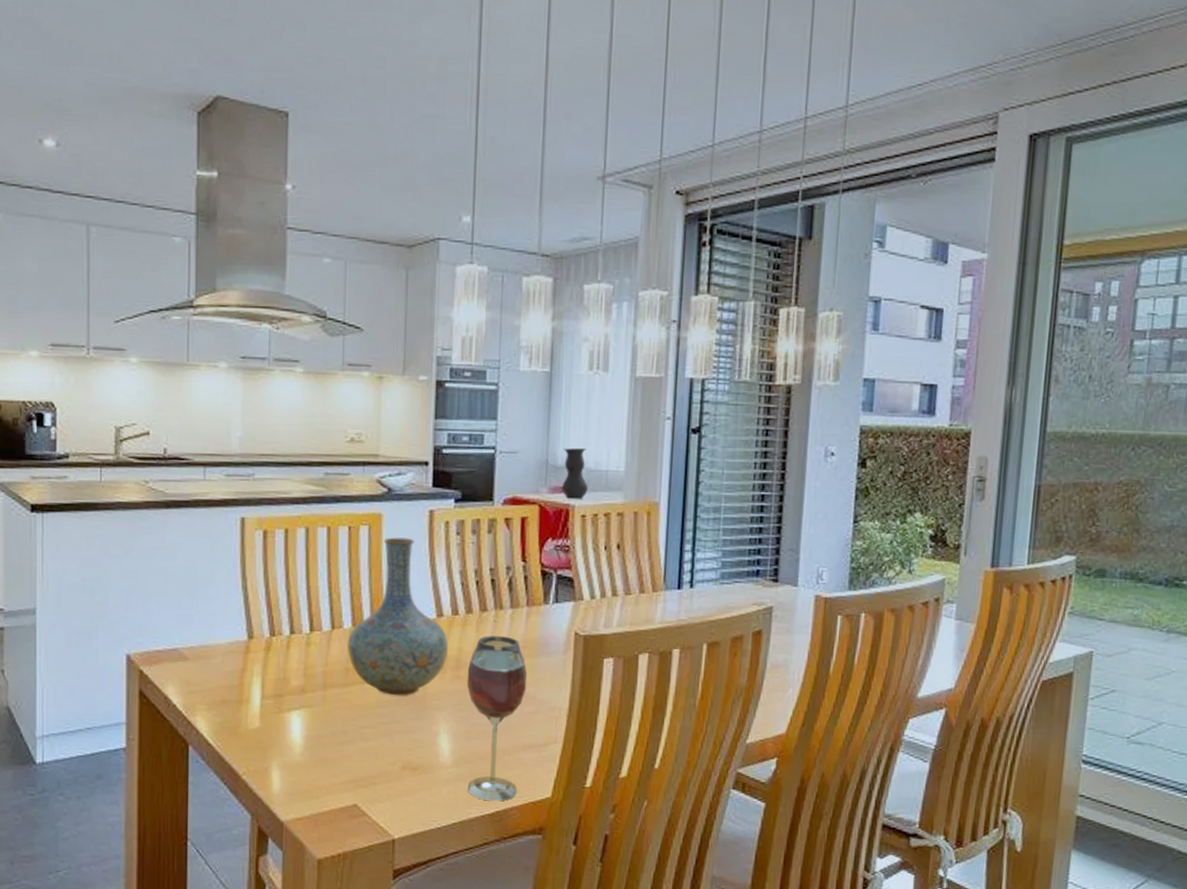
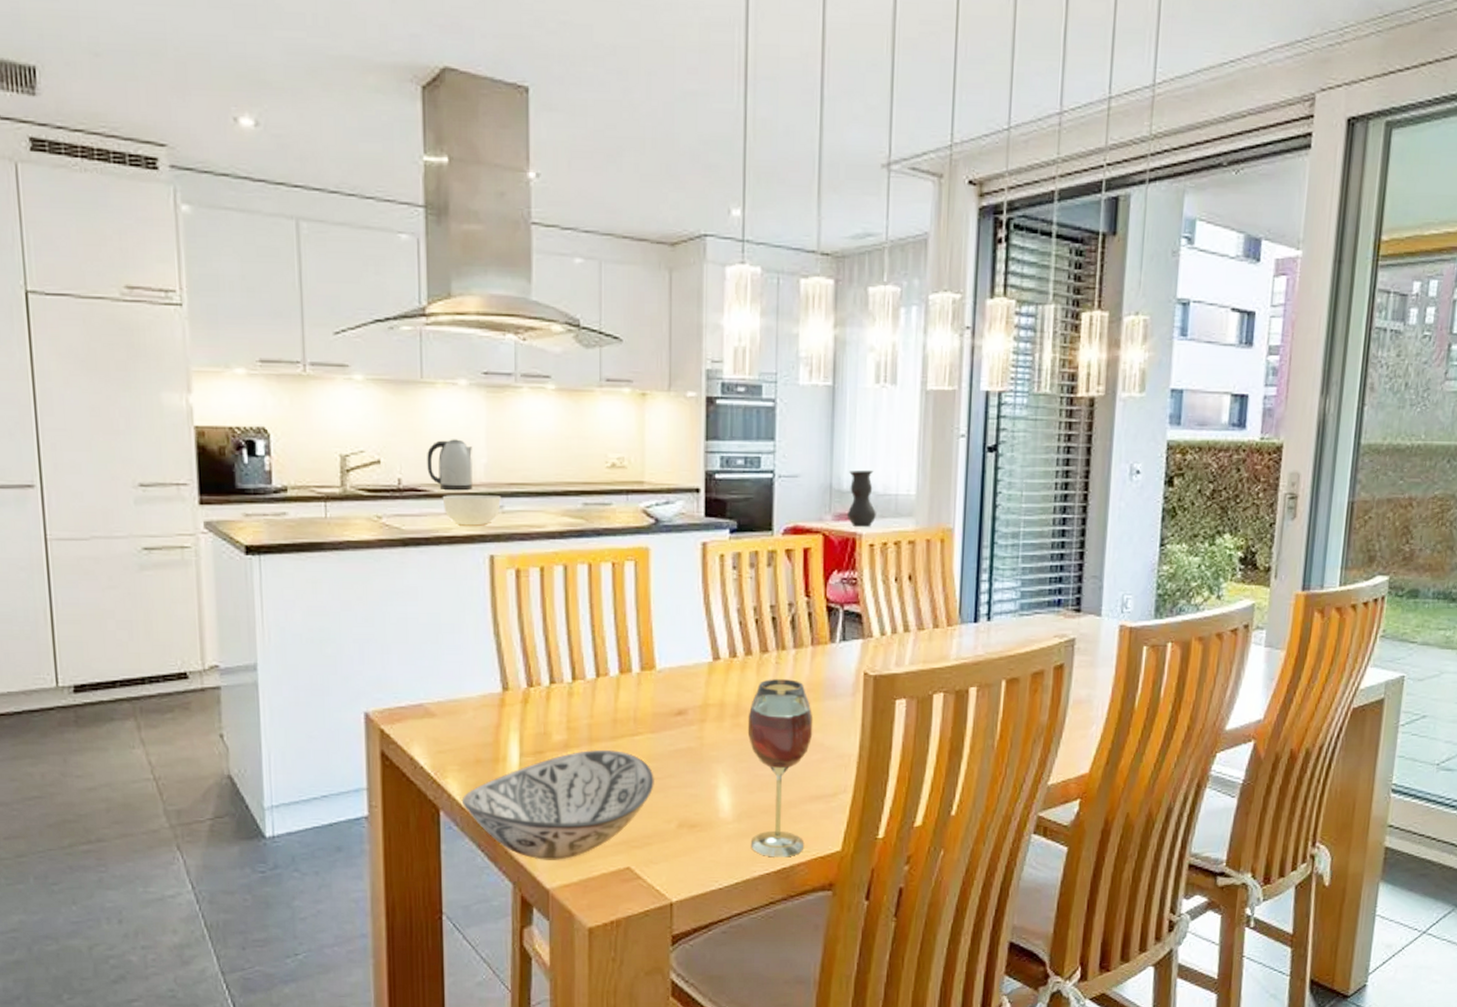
kettle: none [189,414,229,459] -> present [427,439,473,490]
bowl: none [201,463,253,492] -> present [442,494,501,527]
decorative bowl: none [208,694,381,795] -> present [461,749,654,860]
vase: present [347,537,449,696] -> none [615,573,727,748]

